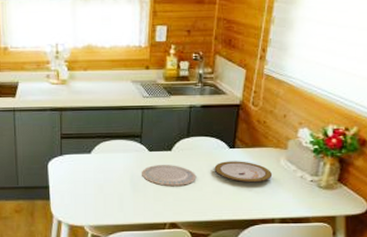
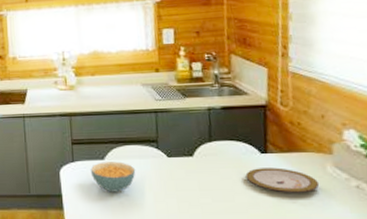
cereal bowl: none [77,155,119,184] -> present [90,161,136,192]
plate: present [142,165,197,186] -> none [162,172,226,196]

